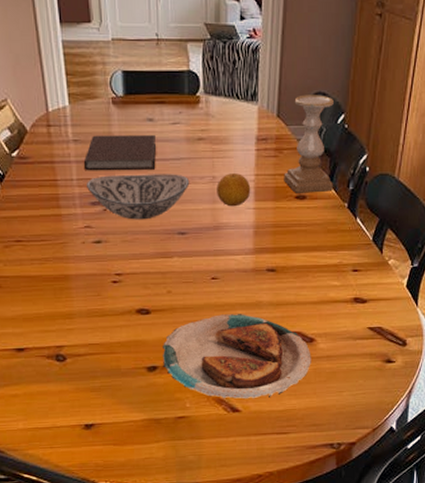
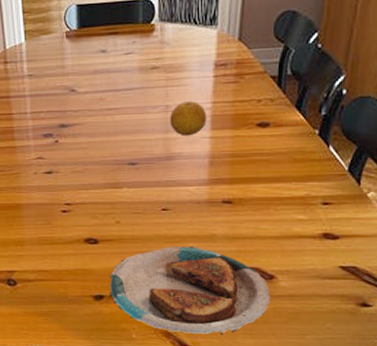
notebook: present [83,135,157,171] -> none [37,66,109,105]
decorative bowl: present [87,174,190,220] -> none [40,104,142,151]
candle holder: present [284,95,334,193] -> none [244,13,305,120]

